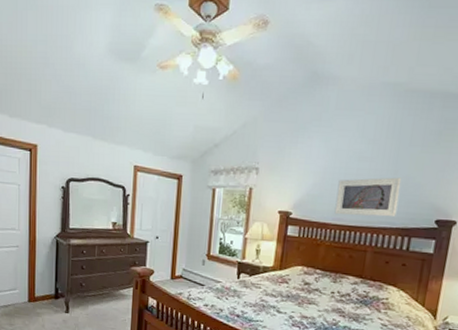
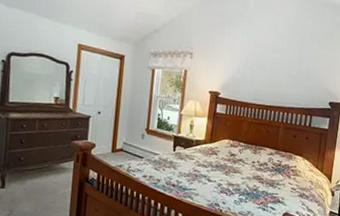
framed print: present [334,177,402,218] -> none [254,66,305,99]

